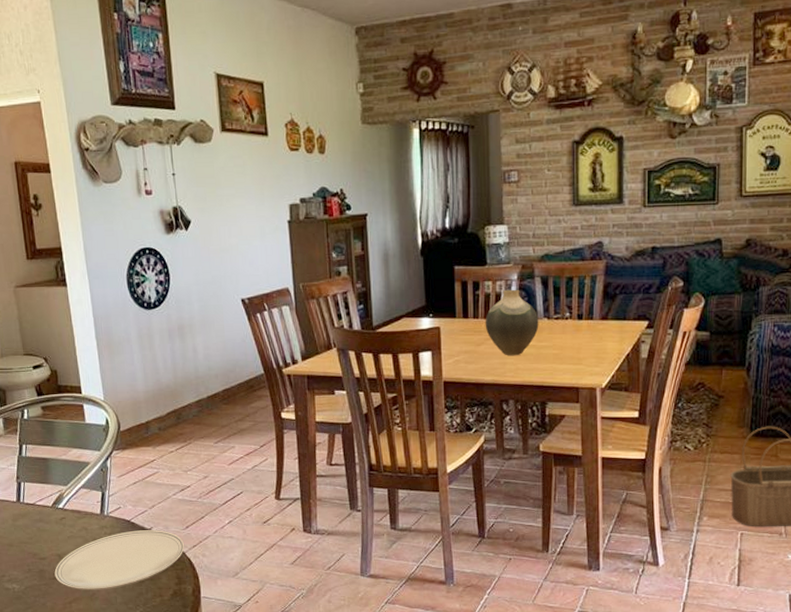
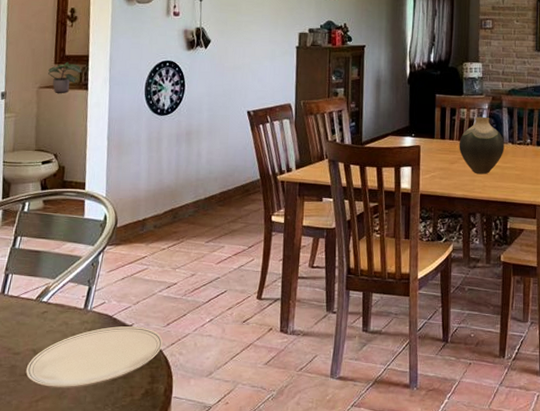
potted plant: none [22,256,58,292] -> present [48,61,82,93]

